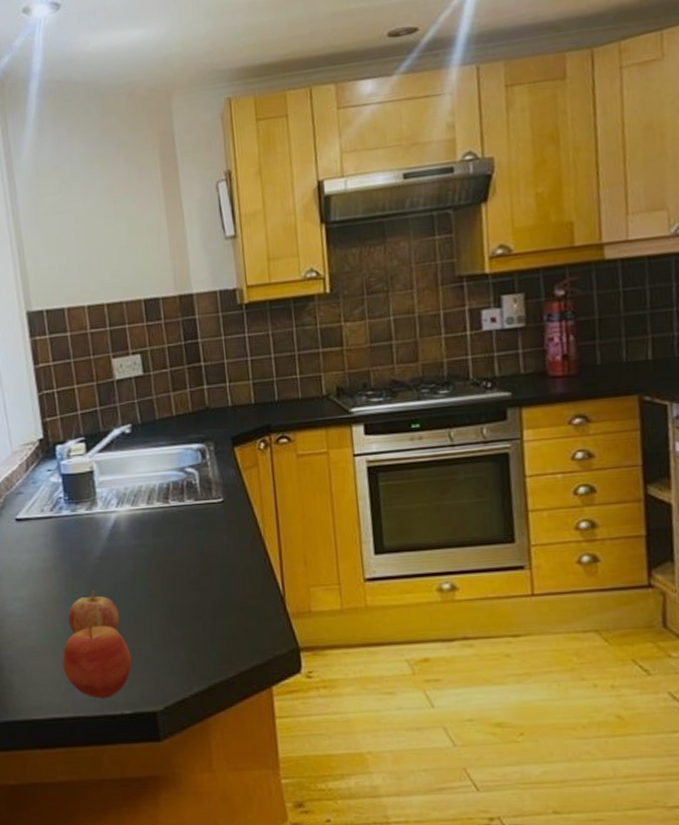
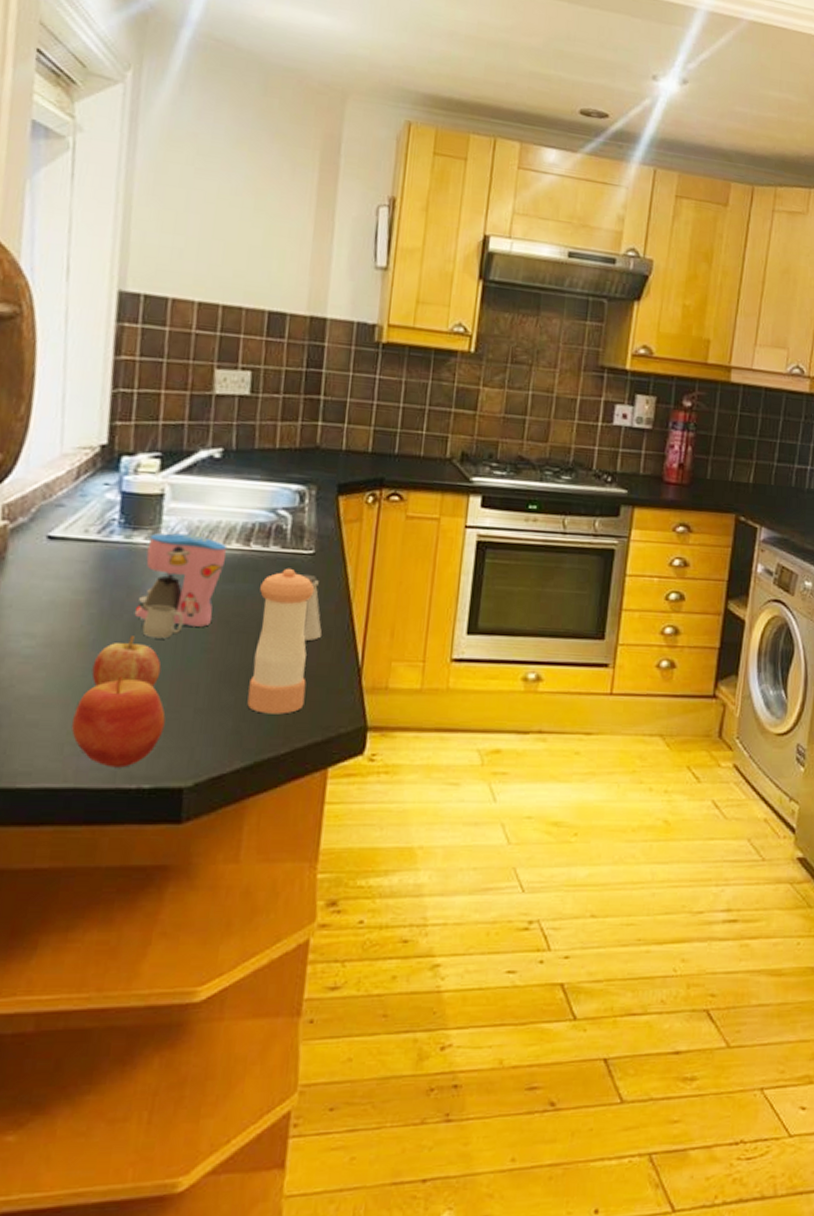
coffee maker: none [89,500,152,591] -> present [134,533,228,639]
pepper shaker: none [184,516,241,644] -> present [247,568,315,714]
saltshaker: none [215,520,243,579] -> present [300,575,322,642]

